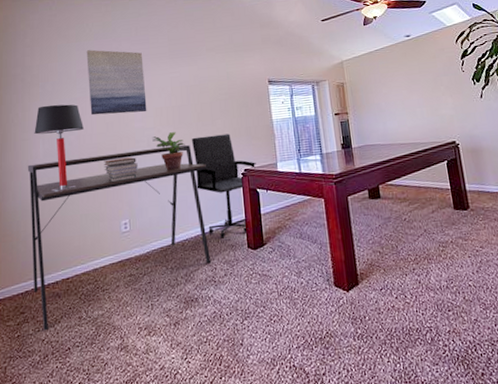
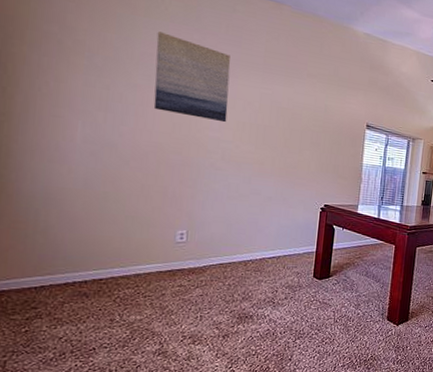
desk: present [27,145,212,331] -> none [52,147,285,329]
table lamp: present [34,104,84,192] -> none [71,81,143,186]
book stack: present [104,157,138,183] -> none [163,163,206,191]
potted plant: present [152,132,185,171] -> none [228,151,265,191]
office chair: present [191,133,256,239] -> none [270,162,338,265]

